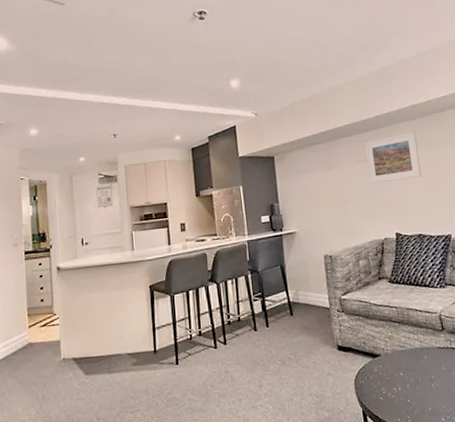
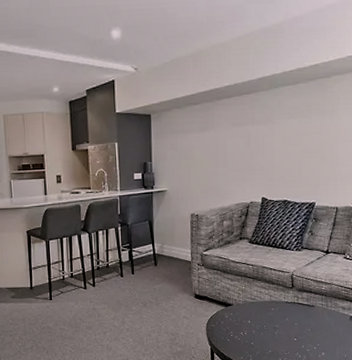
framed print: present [364,132,422,184] -> none [243,97,296,149]

